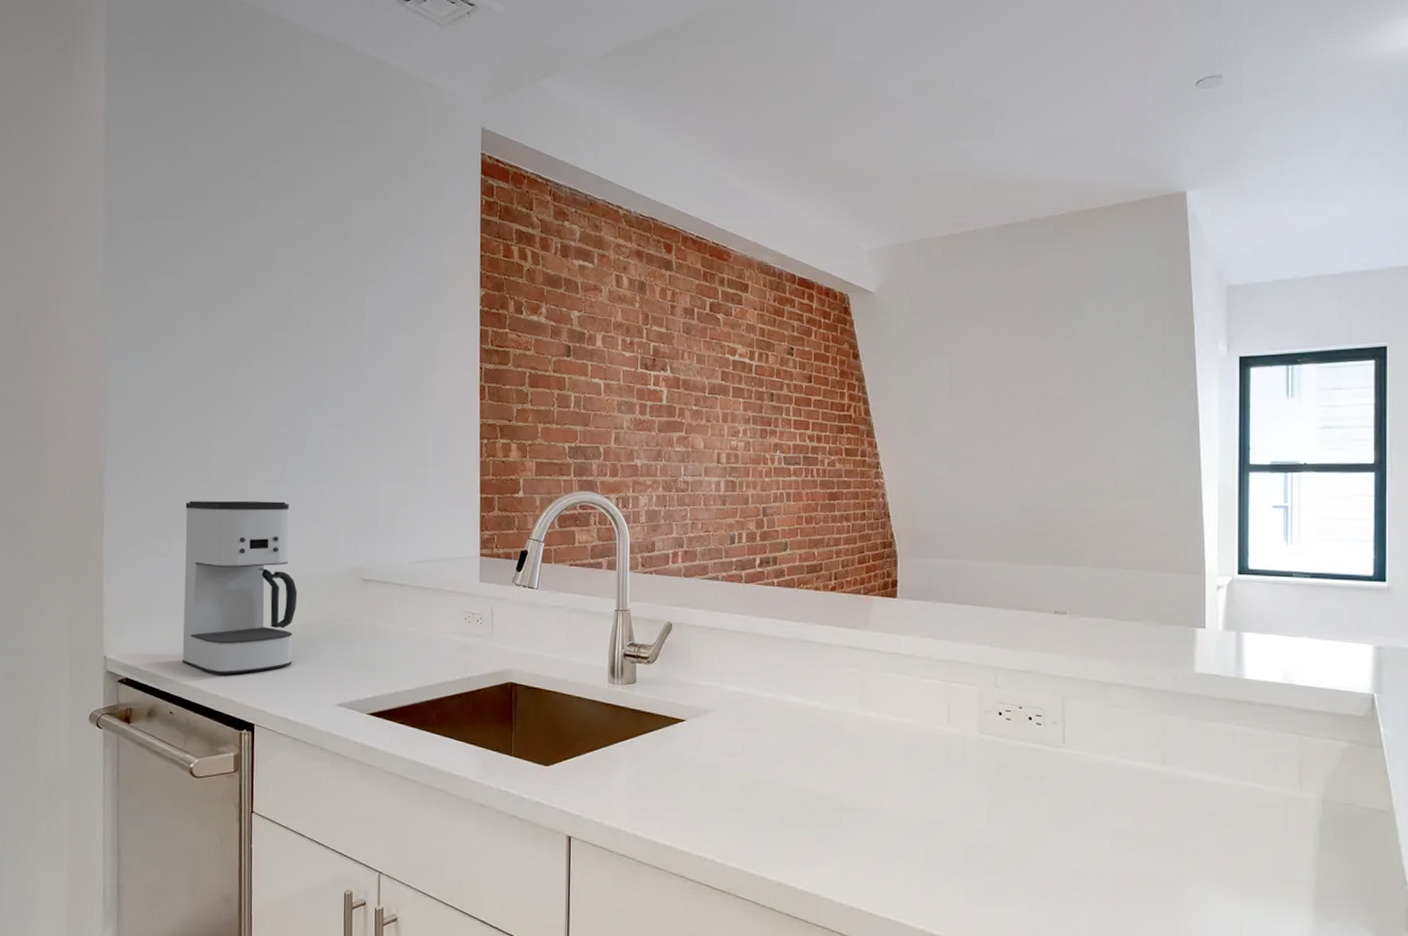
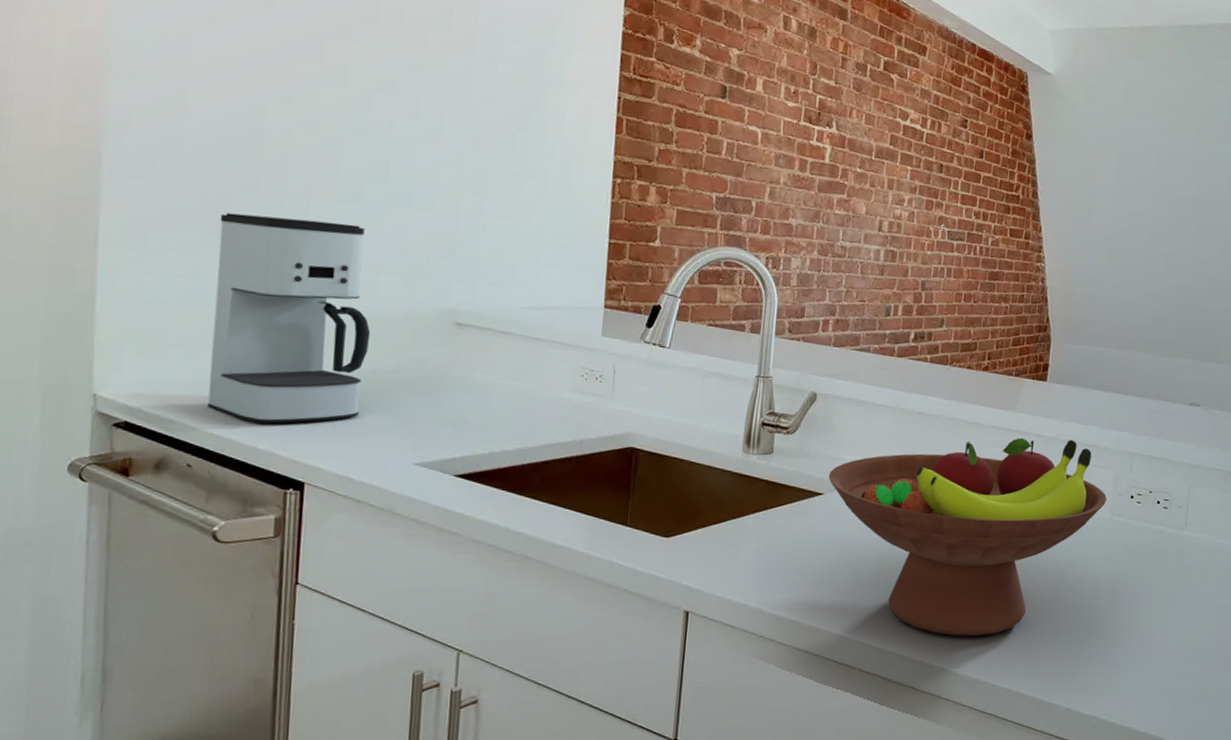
fruit bowl: none [689,656,973,862] -> present [828,437,1107,636]

